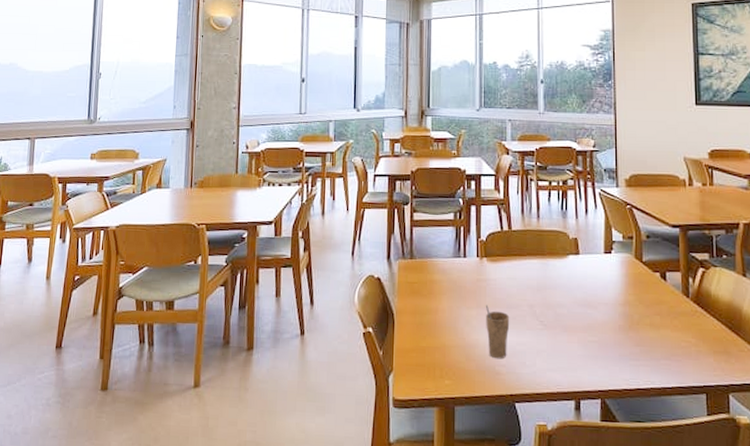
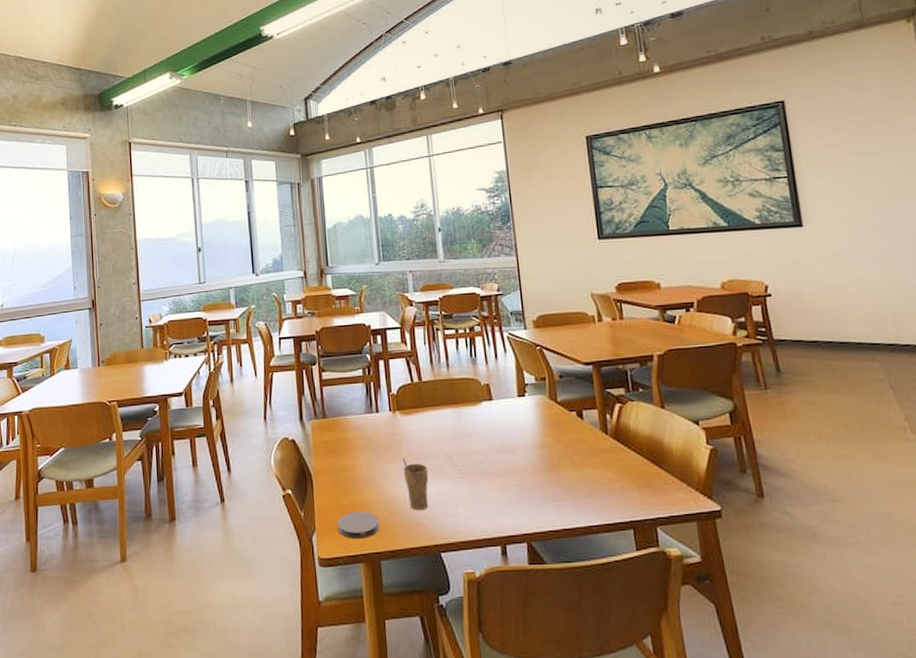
coaster: none [415,354,457,383] -> present [338,511,380,539]

